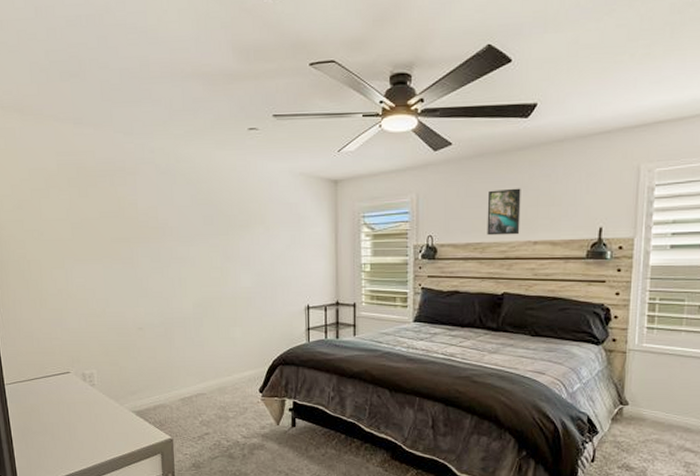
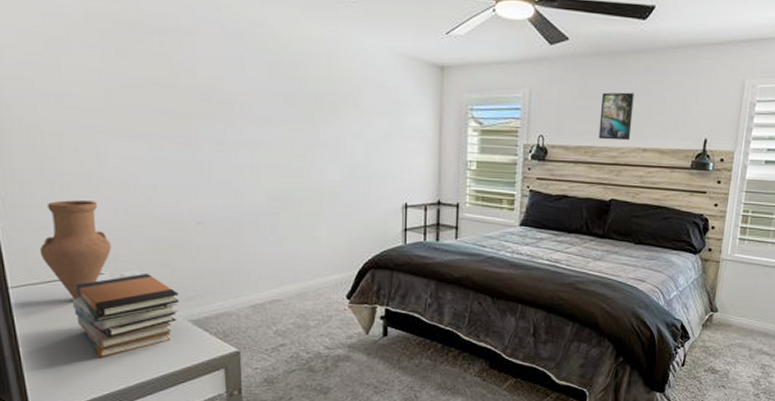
vase: none [26,313,76,394] -> present [39,200,112,300]
book stack: none [48,371,126,443] -> present [73,273,180,359]

